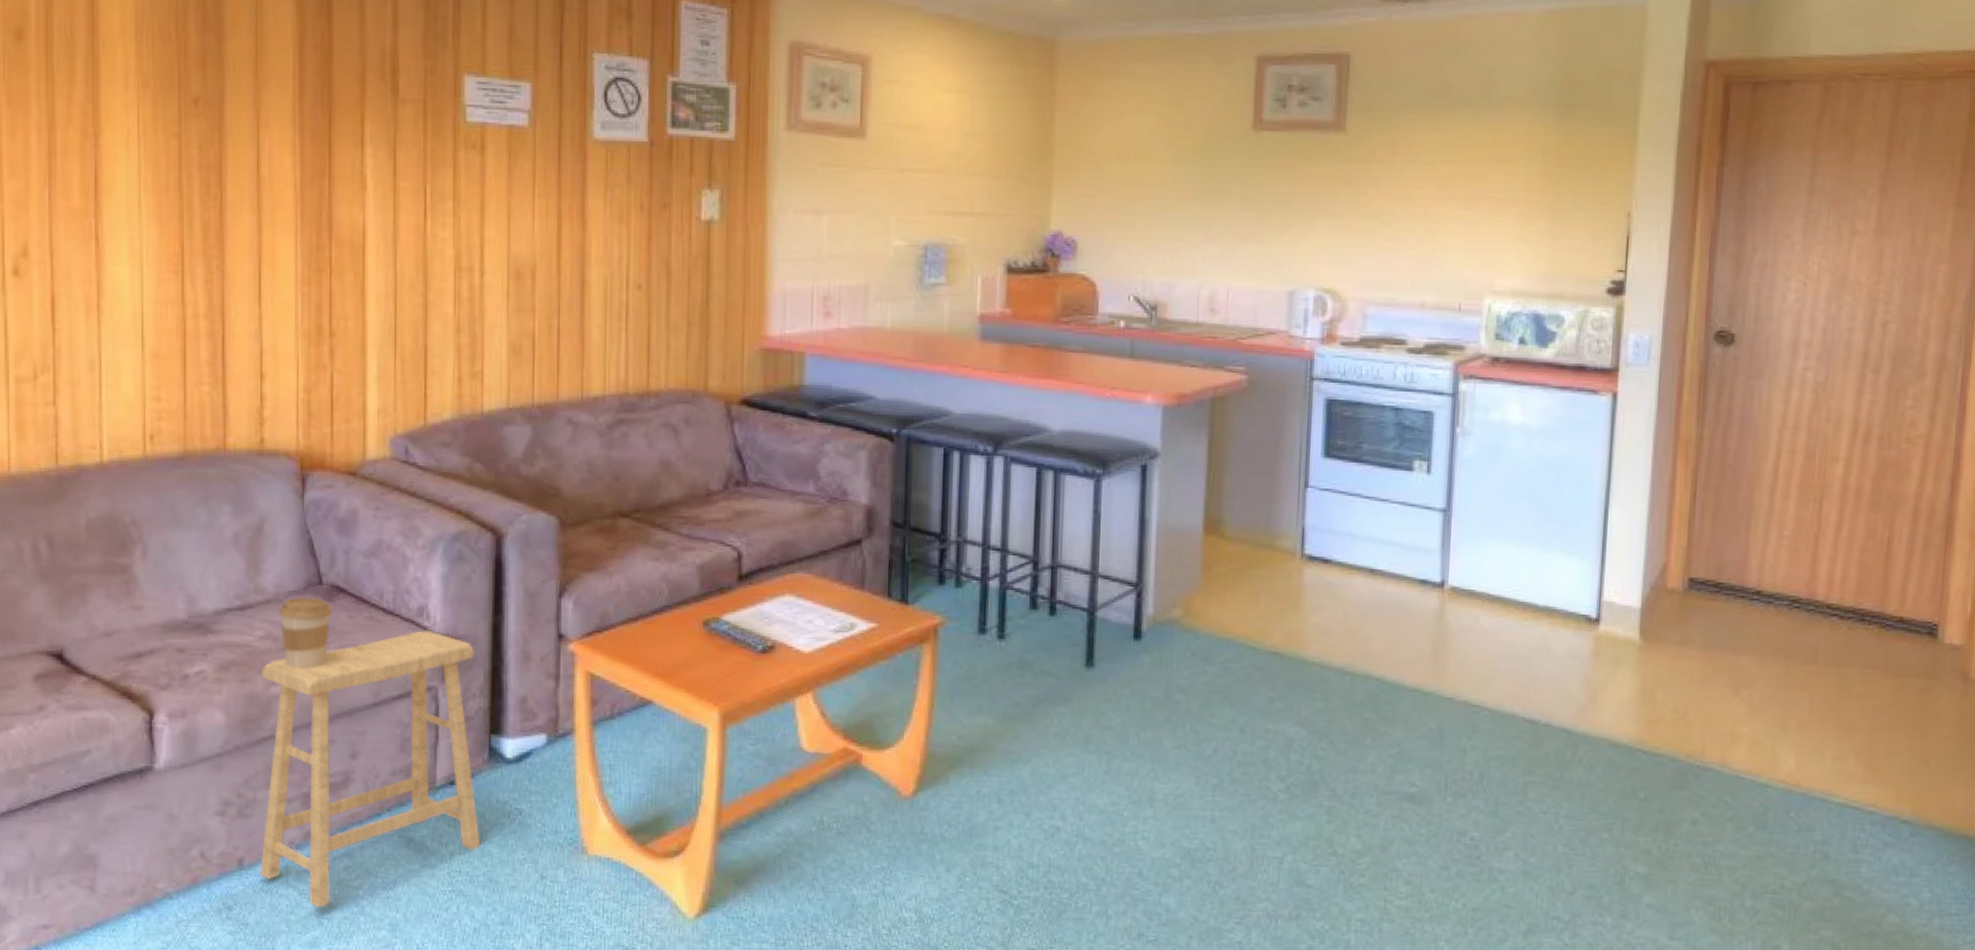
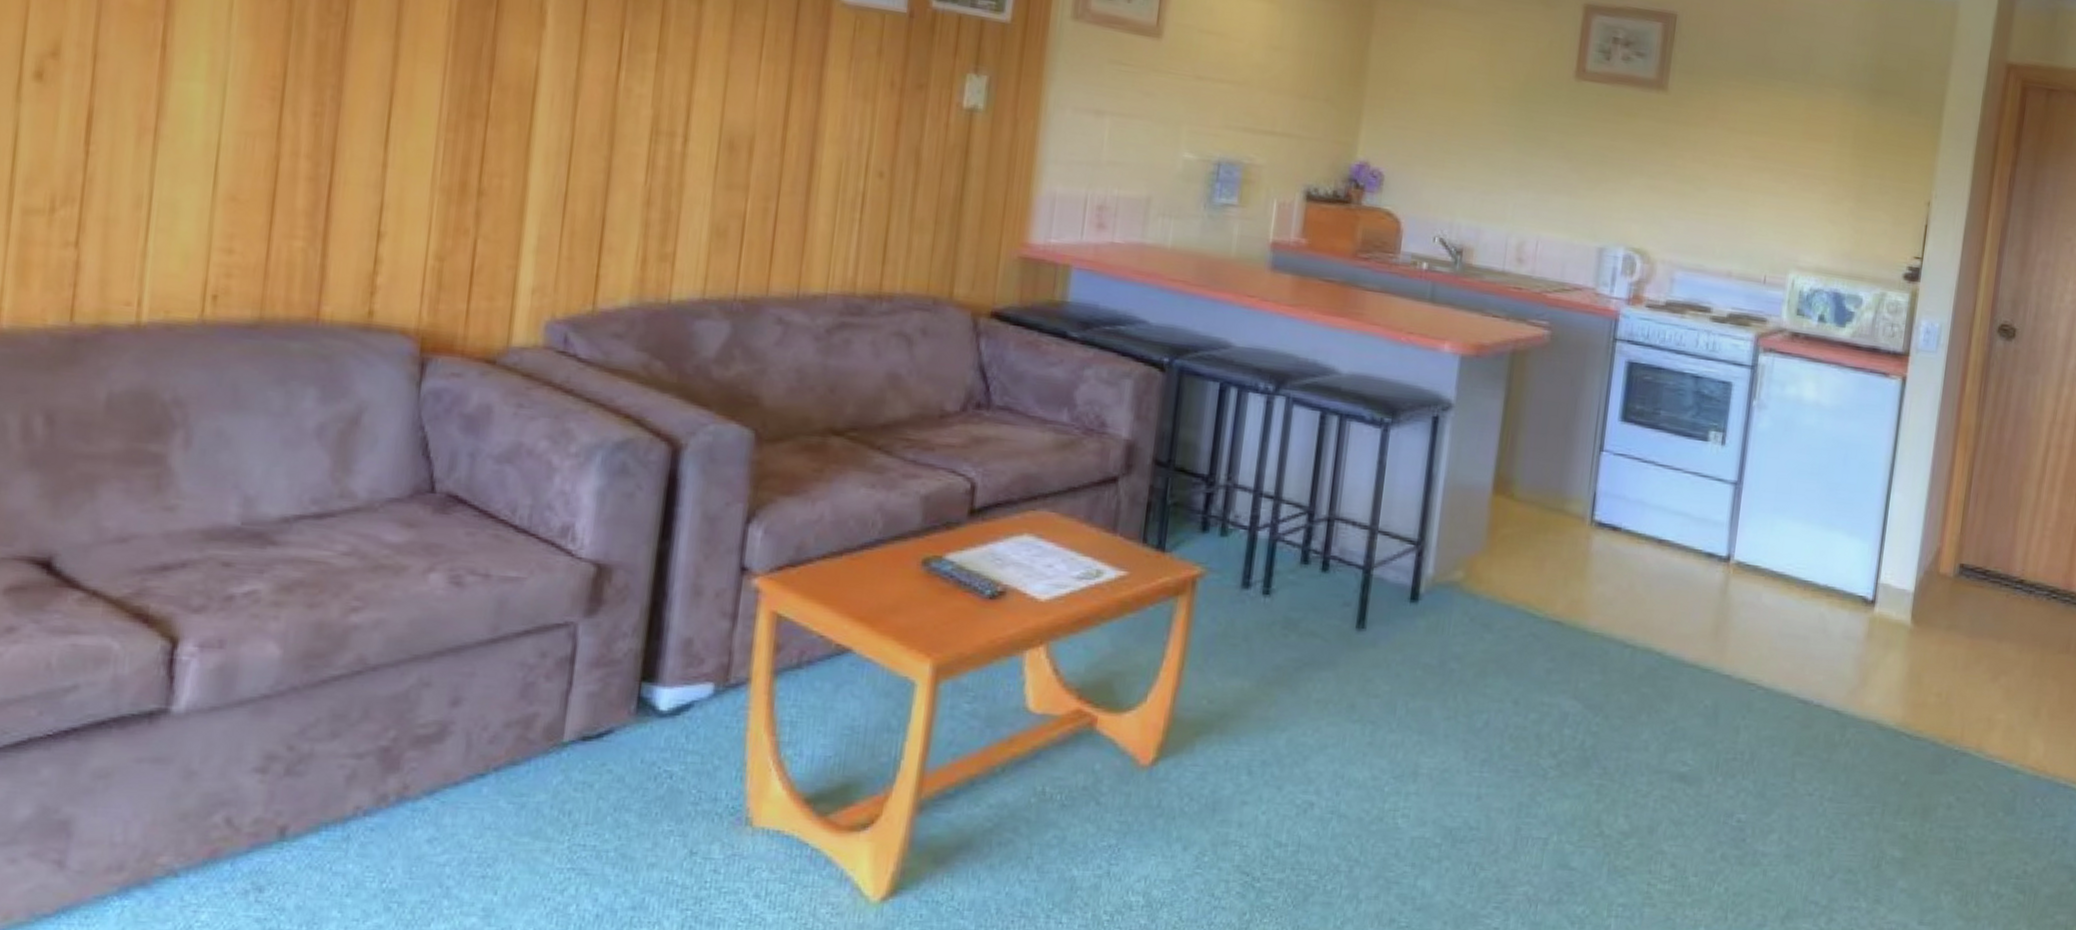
footstool: present [260,630,480,908] -> none [308,554,630,890]
coffee cup: present [278,597,332,668] -> none [370,505,445,594]

